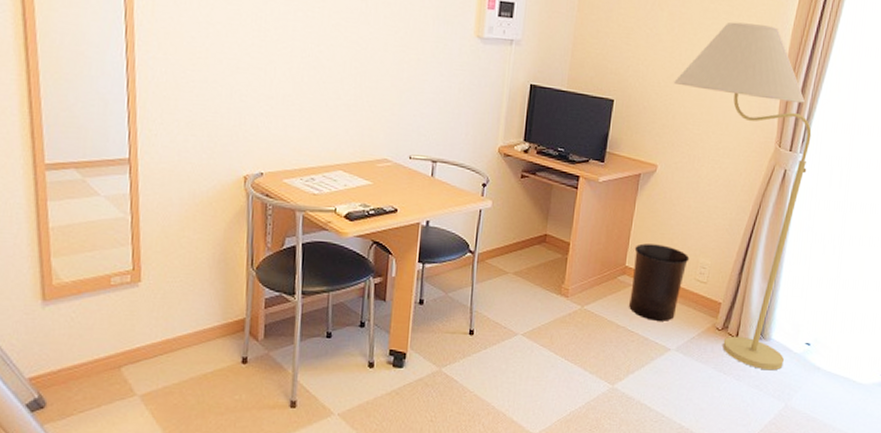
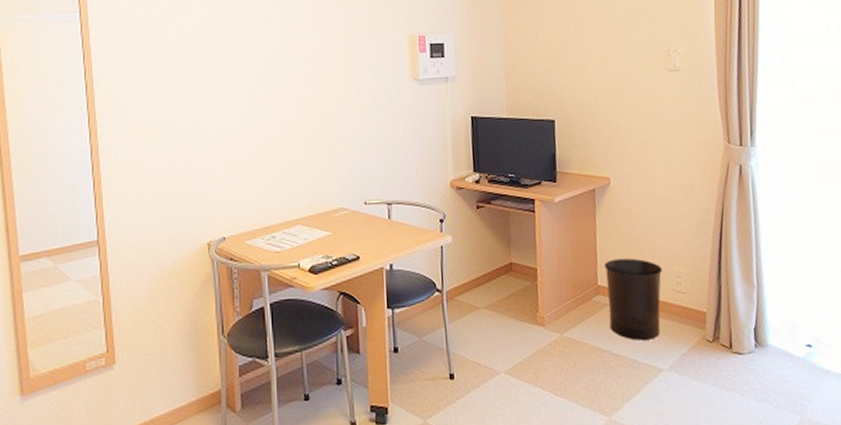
floor lamp: present [673,21,812,371] -> none [609,29,788,381]

